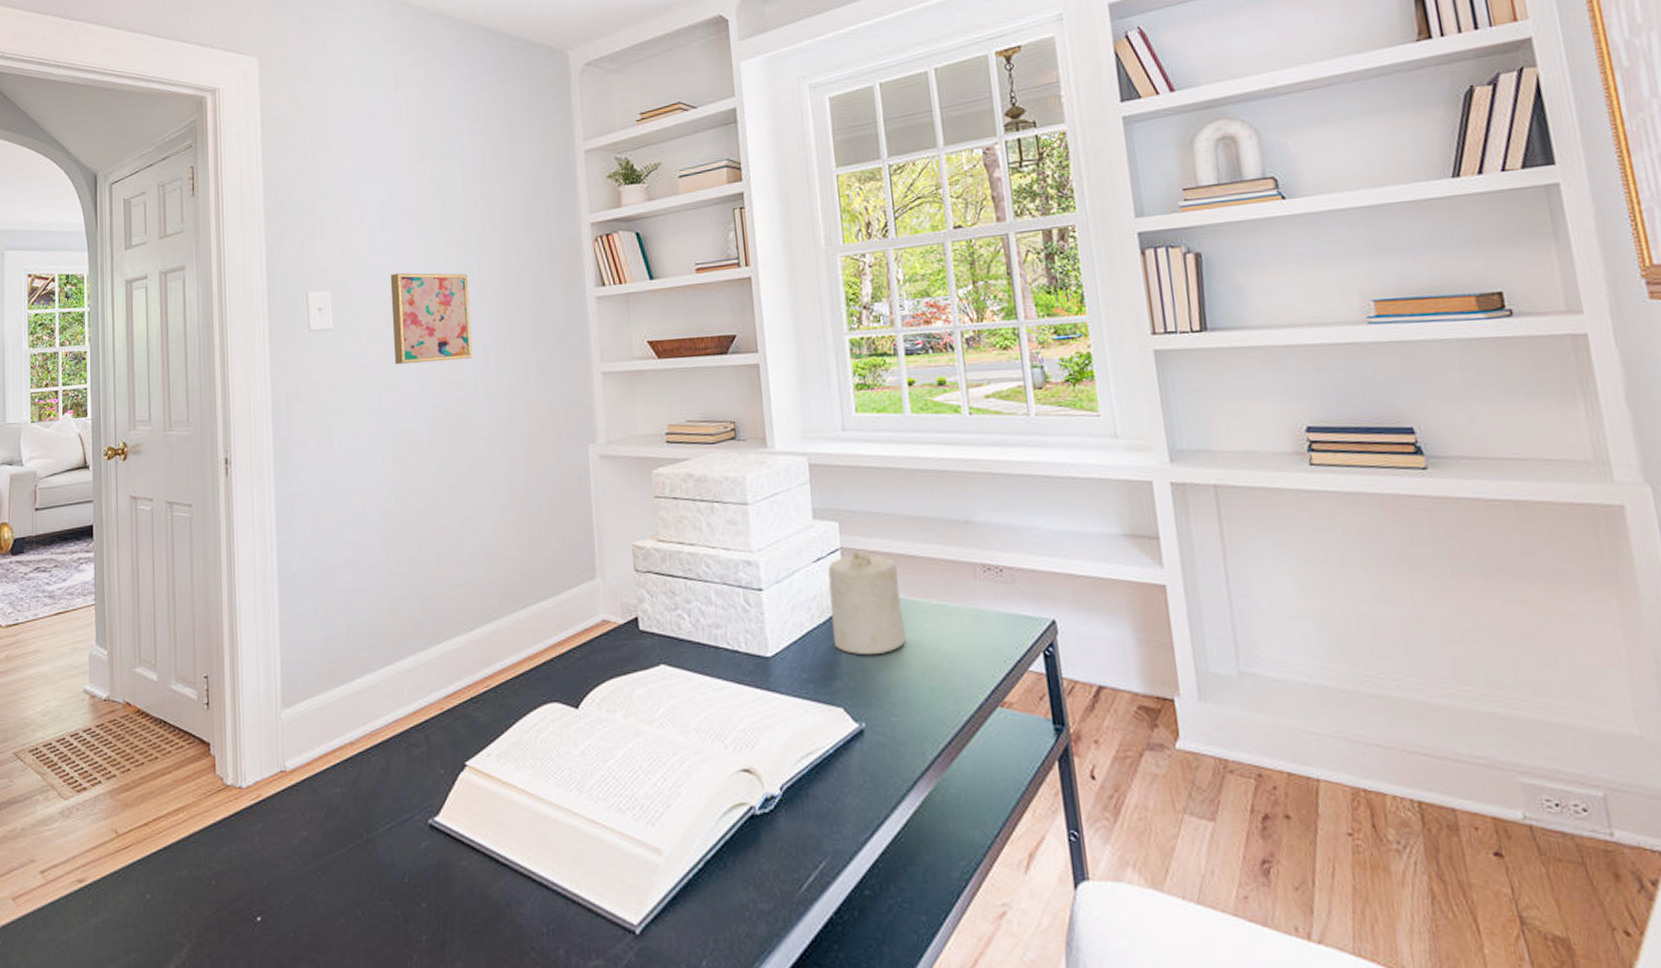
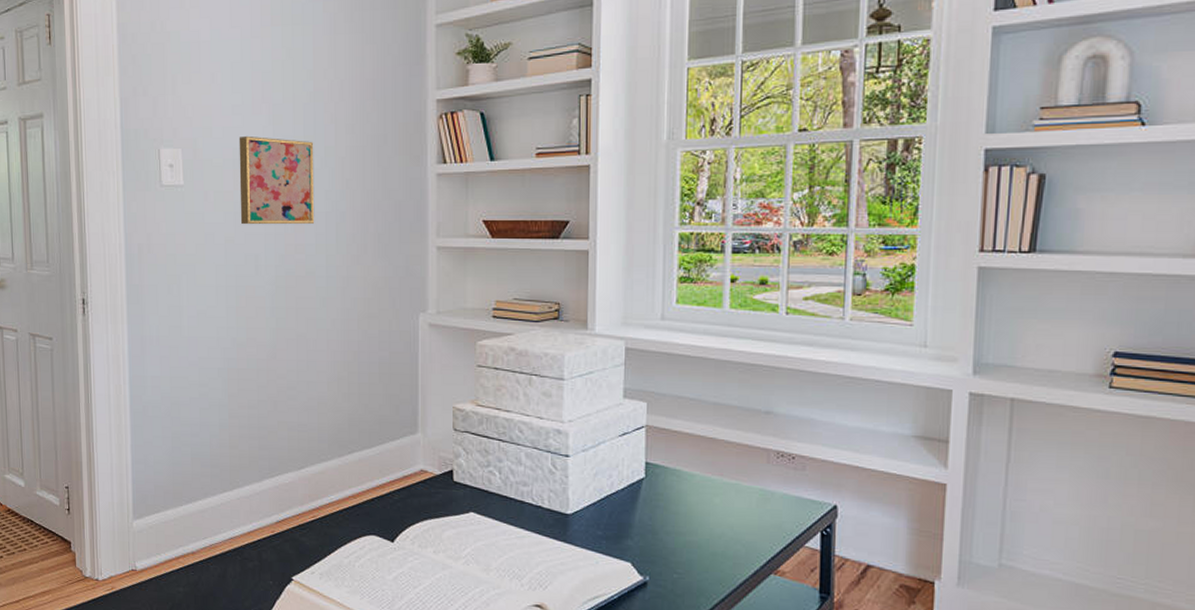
candle: present [828,548,906,655] -> none [629,427,697,521]

